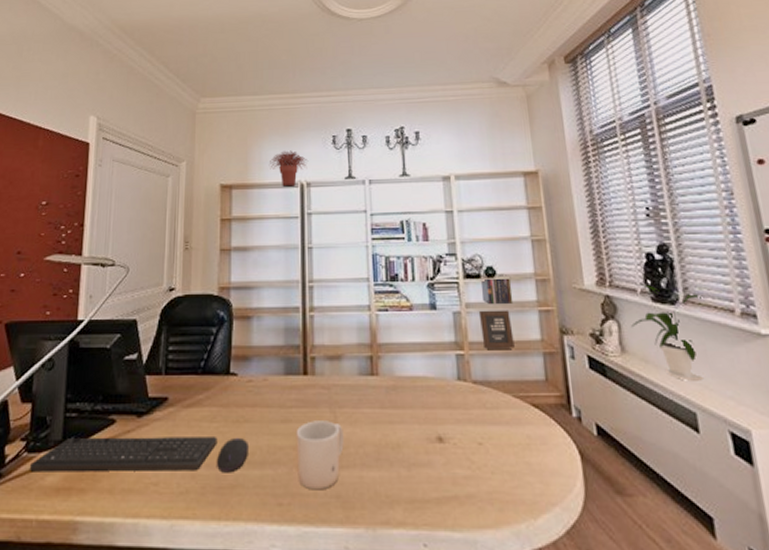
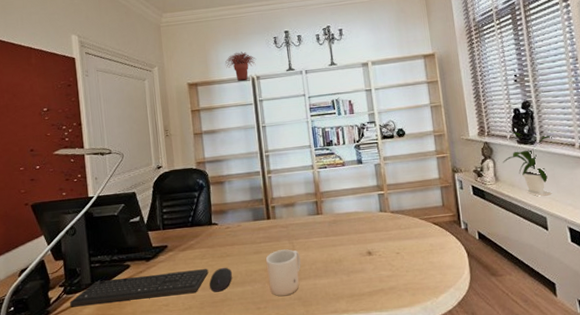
picture frame: present [478,310,515,349] -> none [393,159,420,188]
books: present [480,273,514,305] -> none [393,133,419,157]

